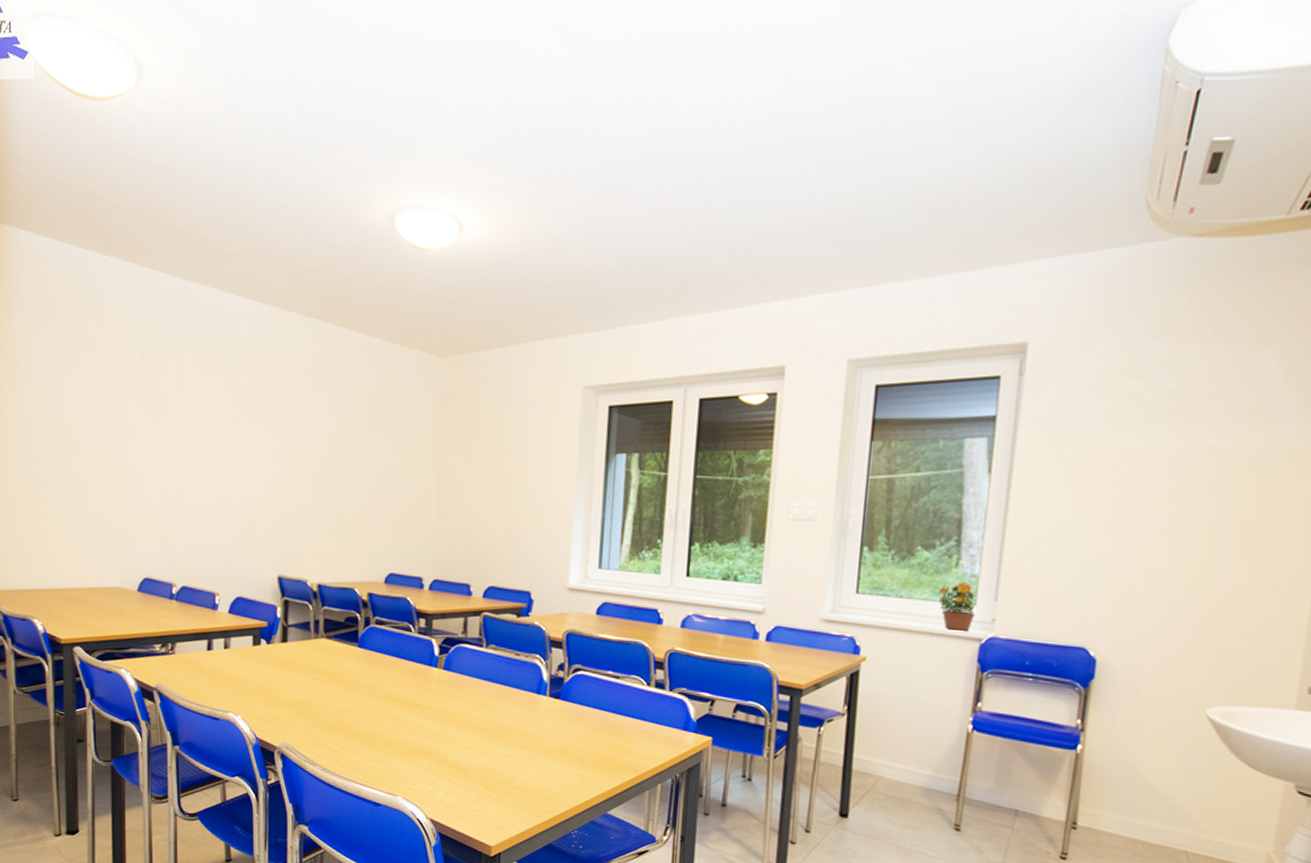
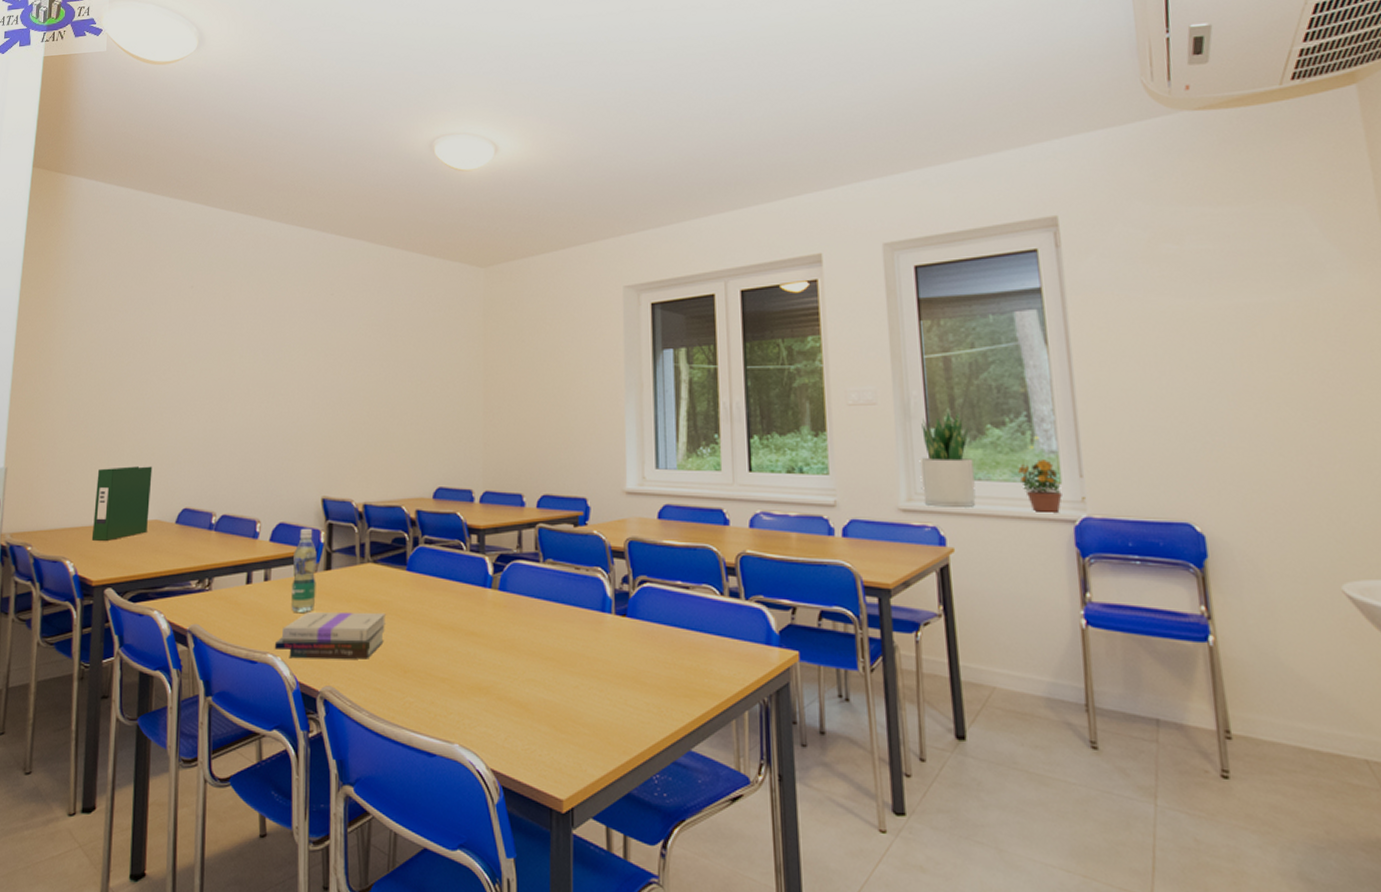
binder: none [57,535,113,604] -> present [91,466,153,541]
books: none [234,678,338,722] -> present [274,612,385,659]
bottle: none [250,603,274,680] -> present [291,528,317,614]
planter: none [846,532,900,622] -> present [921,412,976,509]

